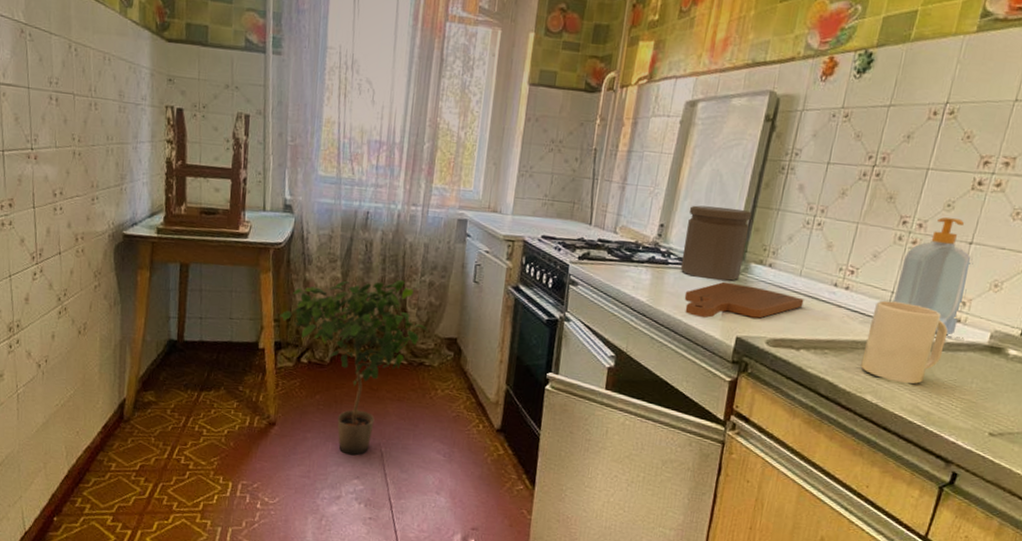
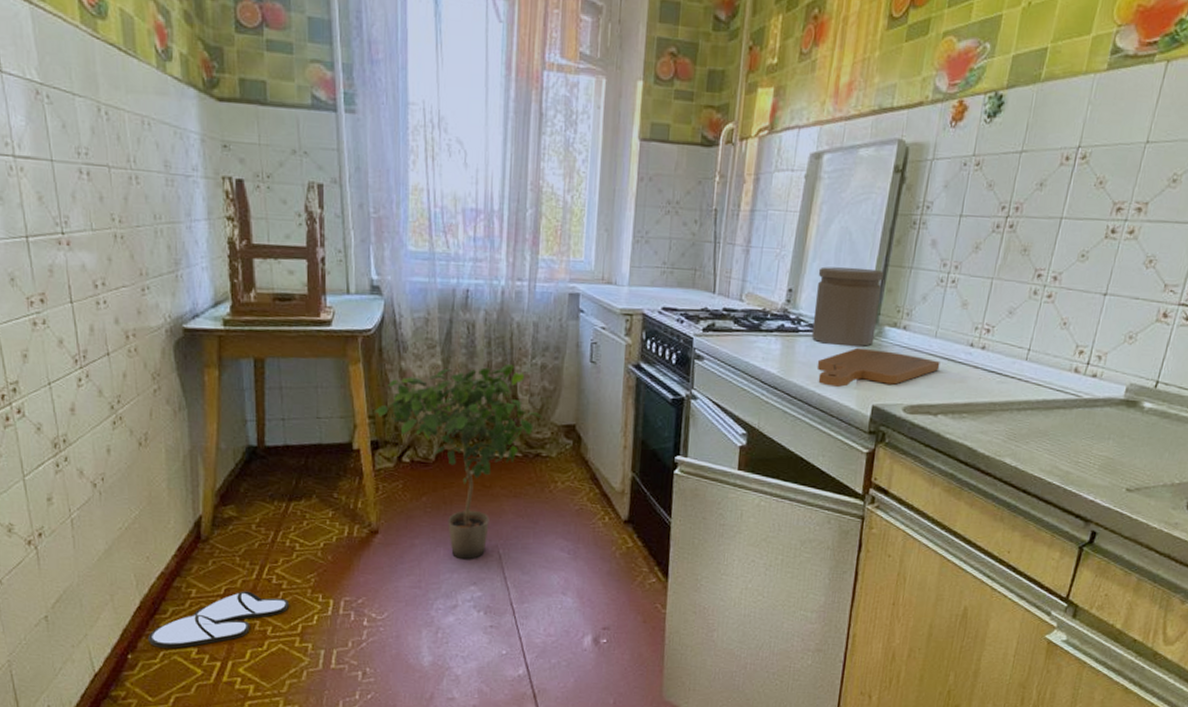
slippers: none [71,468,194,515] -> present [147,591,289,648]
mug: present [860,300,948,385] -> none [999,358,1084,444]
soap bottle: present [893,217,974,335] -> none [1030,268,1108,390]

